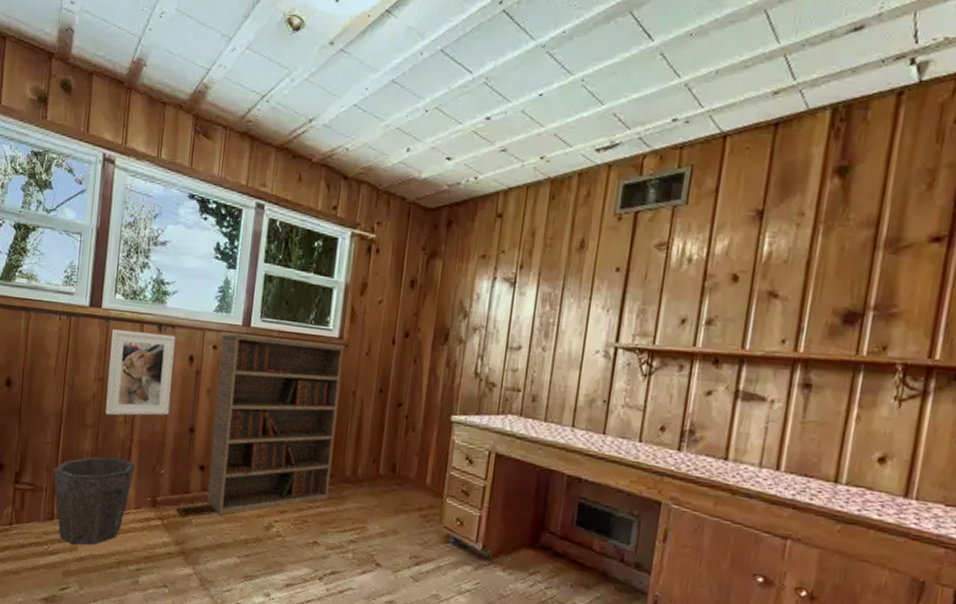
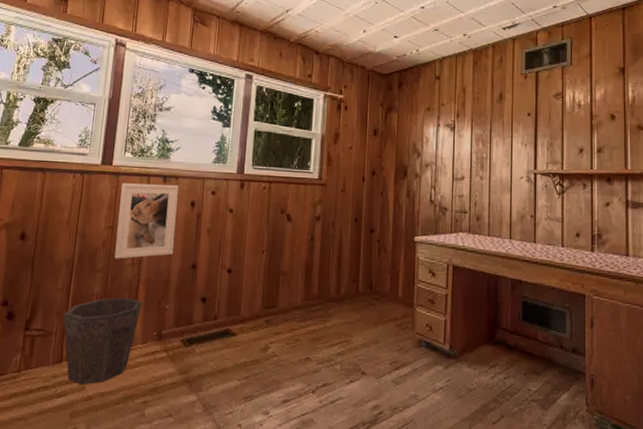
bookshelf: present [206,331,346,515] -> none [208,179,324,341]

